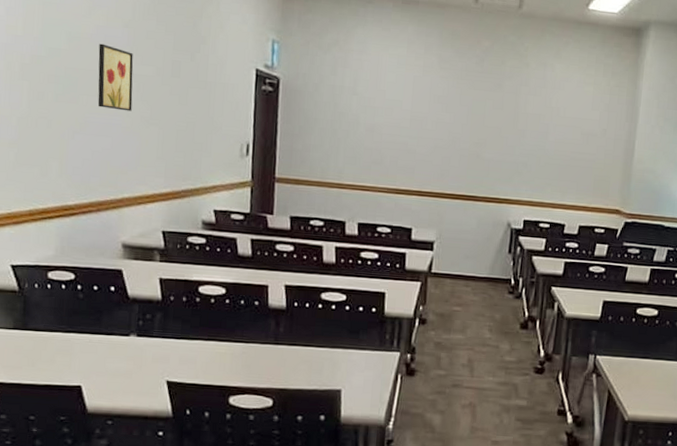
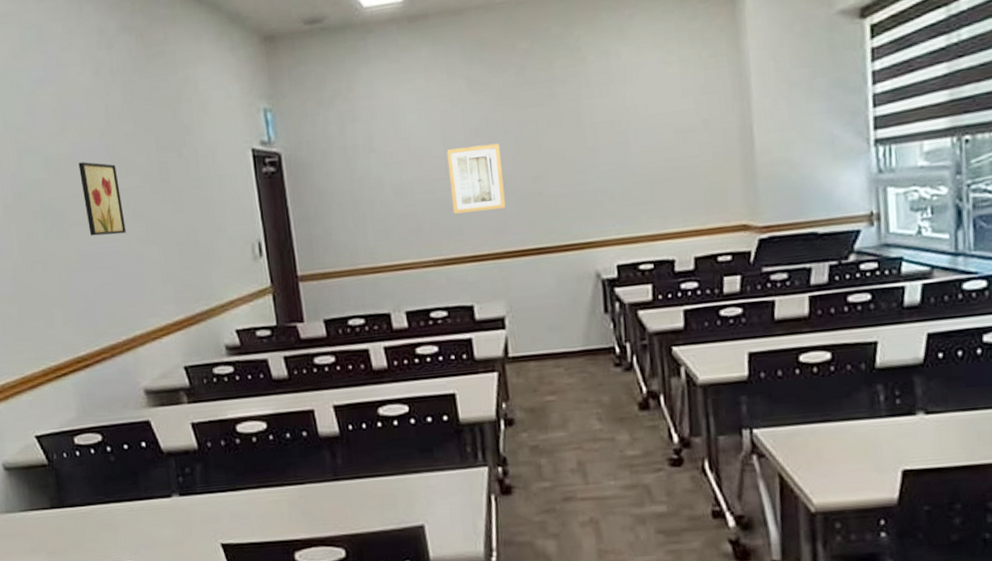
wall art: none [409,107,454,160] -> present [446,143,506,214]

